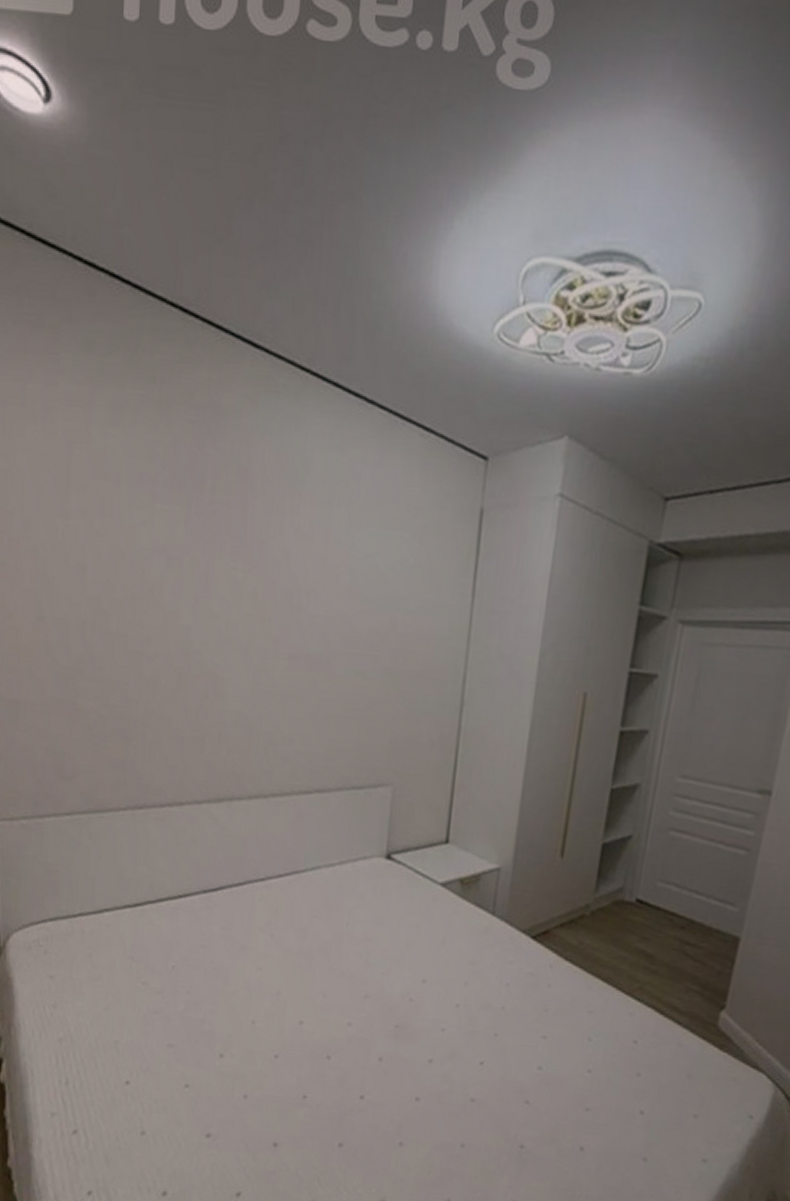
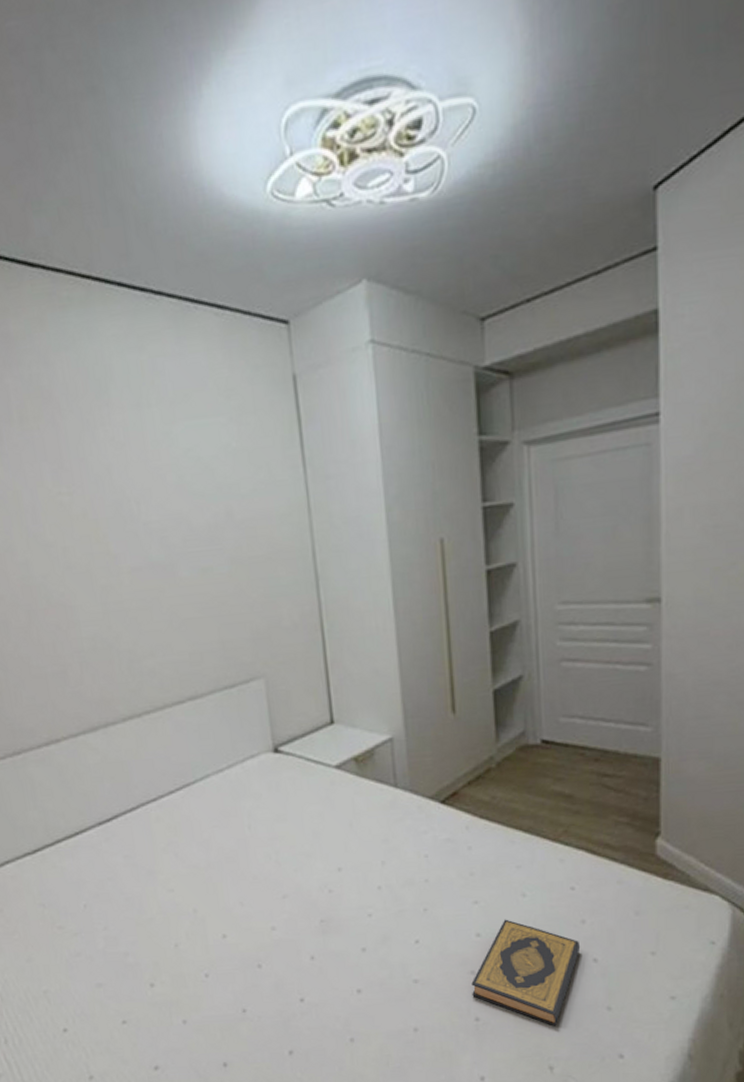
hardback book: none [522,1058,632,1167] -> present [471,919,581,1026]

